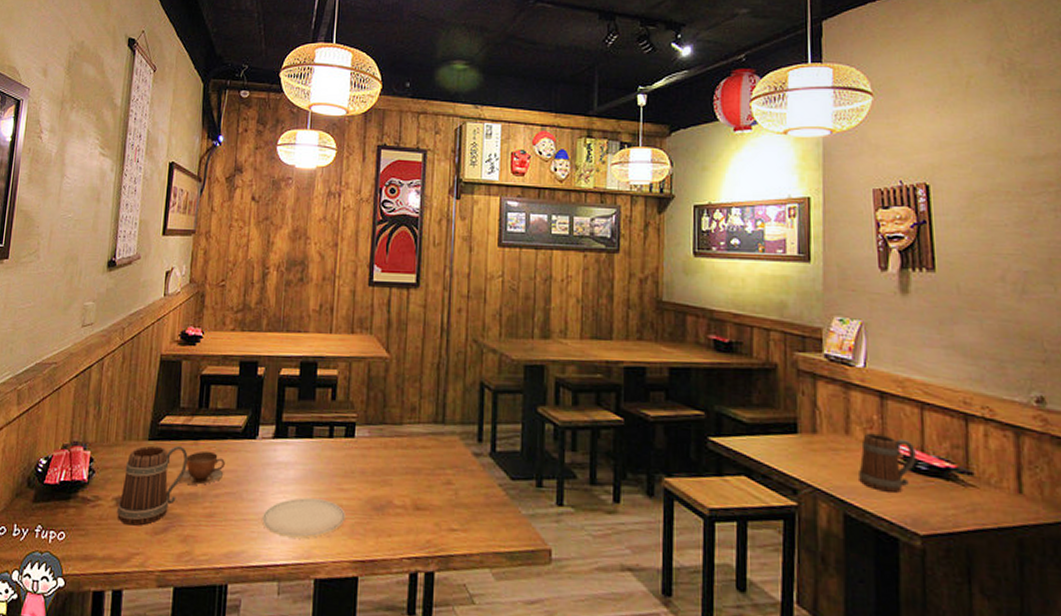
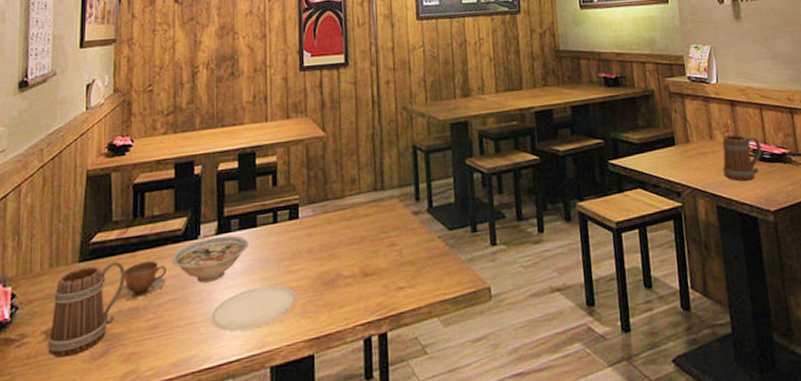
soup bowl: none [230,440,303,484] -> present [171,235,248,283]

